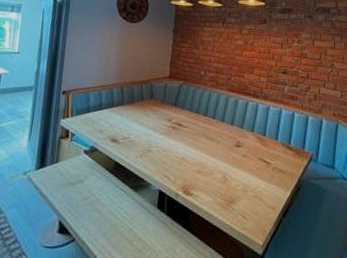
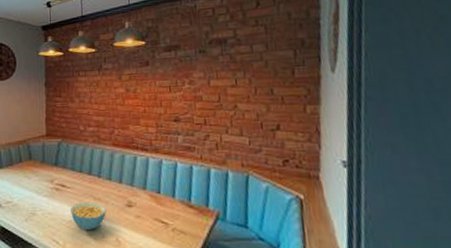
cereal bowl: none [184,141,217,168] -> present [71,202,106,231]

